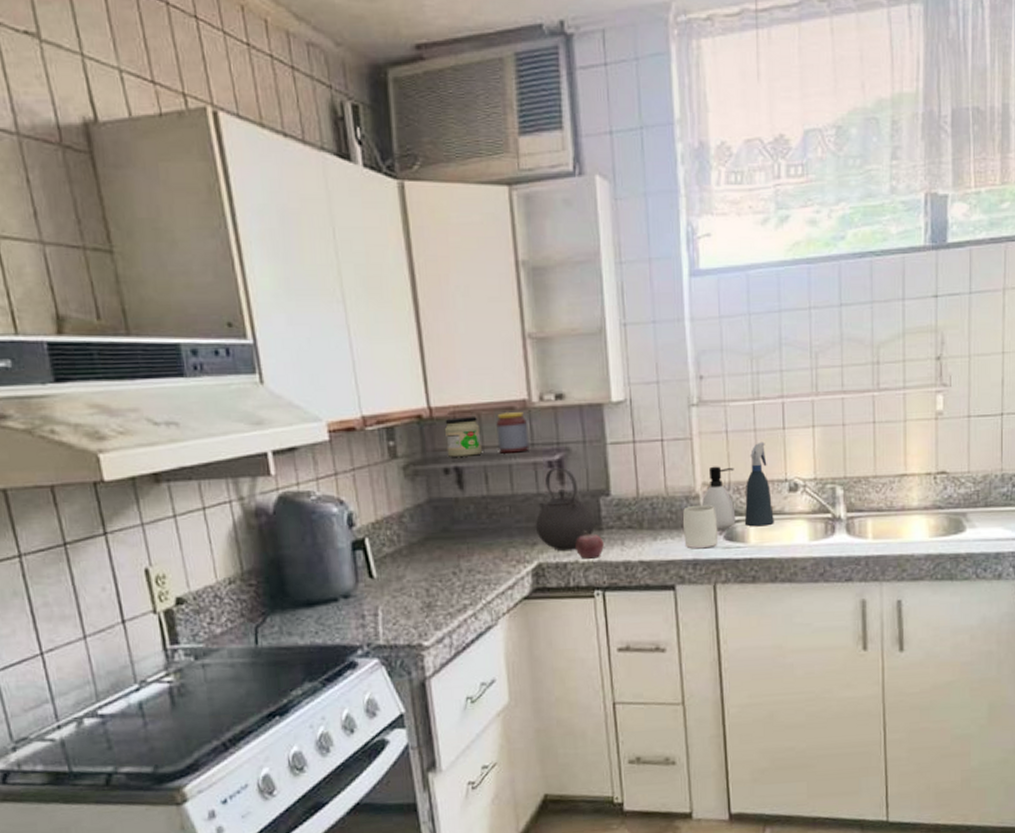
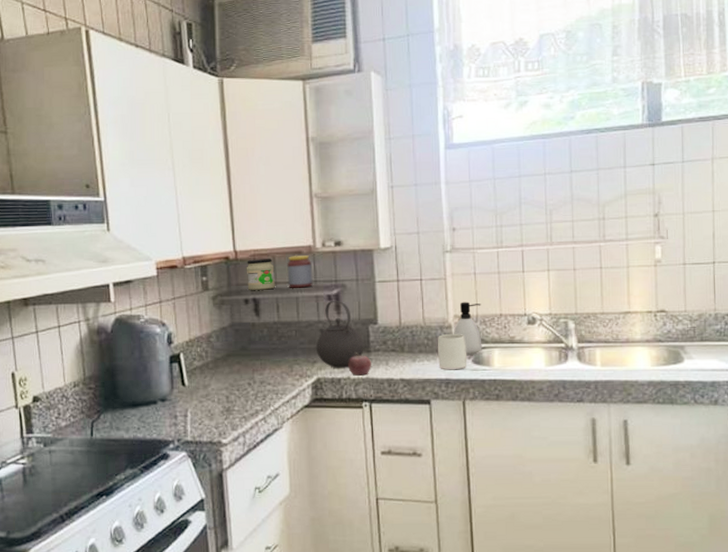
spray bottle: present [744,441,774,527] -> none [489,282,515,353]

